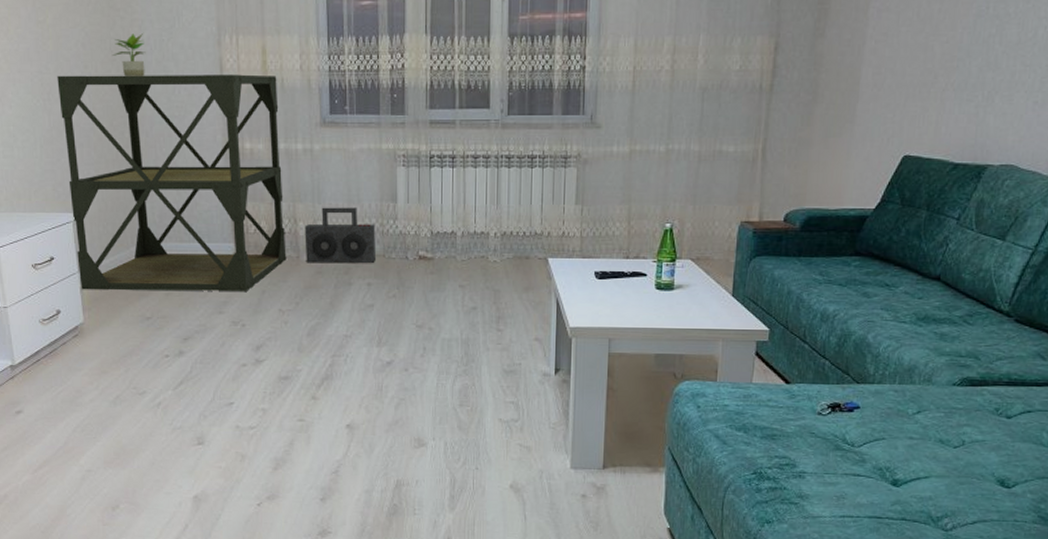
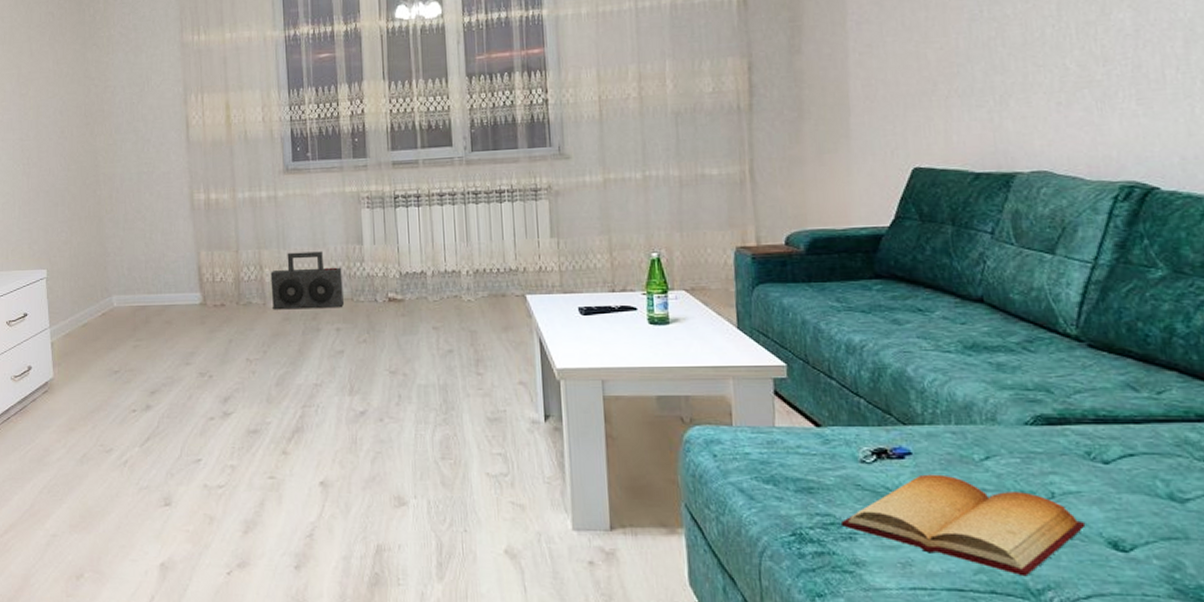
shelving unit: present [57,74,287,291] -> none [36,128,253,345]
potted plant: present [111,33,146,76] -> none [86,98,118,138]
bible: none [793,425,984,507] -> present [840,474,1086,577]

